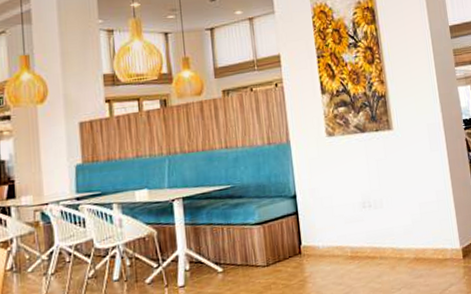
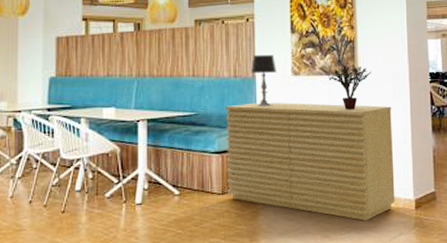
sideboard: none [261,157,443,276] -> present [225,102,395,221]
table lamp: none [284,117,311,172] -> present [251,54,276,107]
potted plant: none [363,120,406,166] -> present [328,64,371,110]

